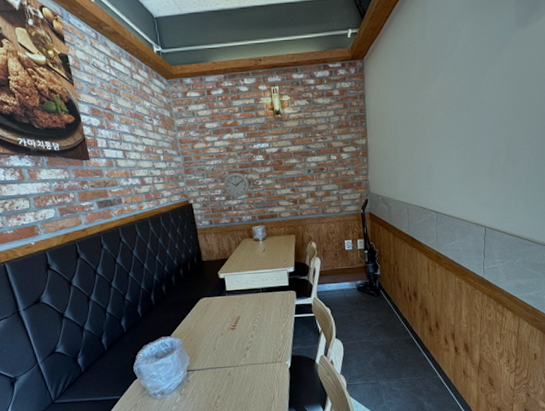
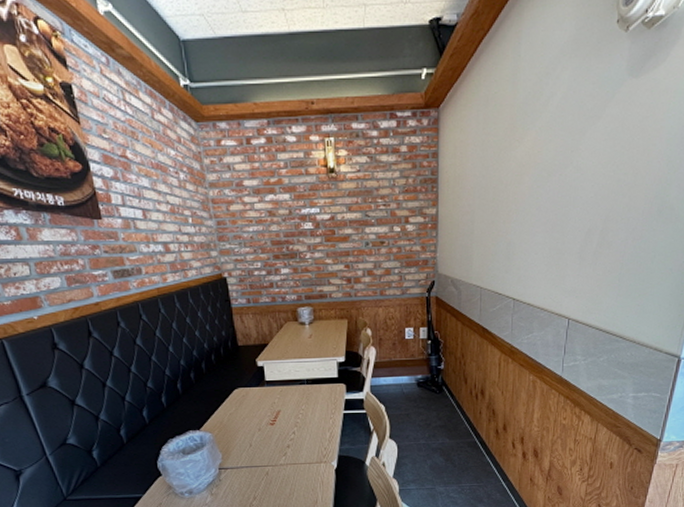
wall clock: present [223,172,249,198] -> none [264,242,295,273]

